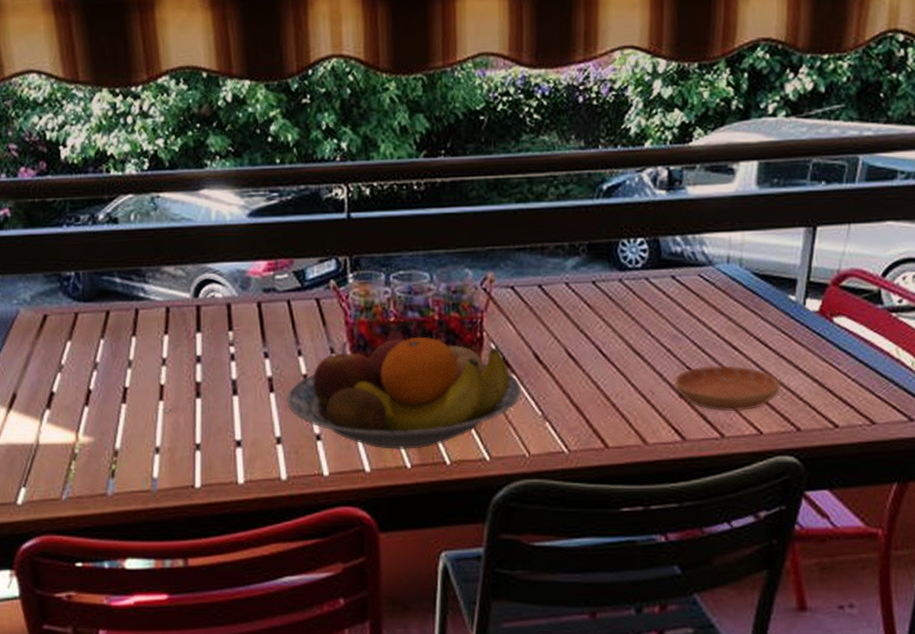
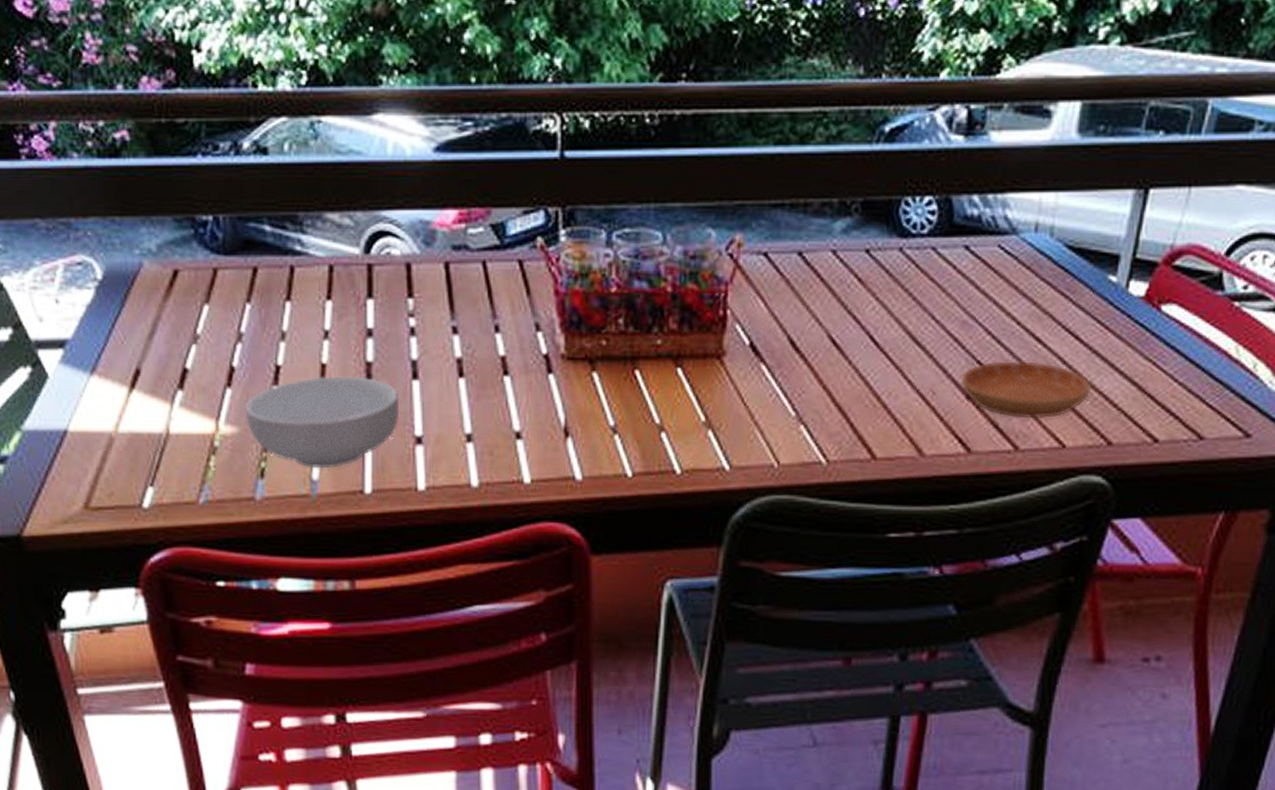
cereal bowl: none [99,394,223,469] -> present [245,376,400,469]
fruit bowl: present [286,330,522,449] -> none [480,304,773,453]

